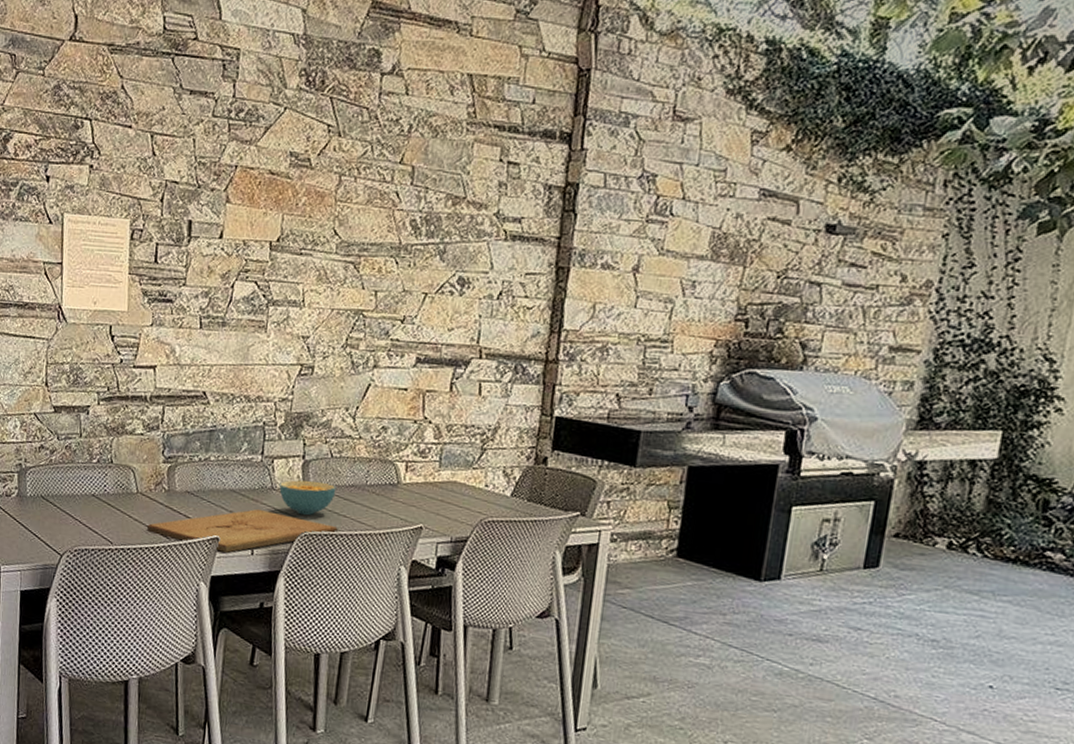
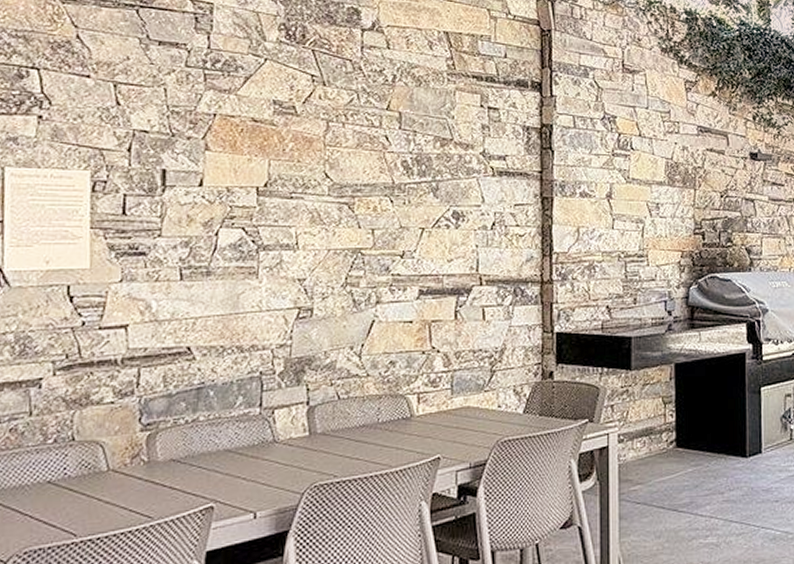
cutting board: present [147,508,339,553] -> none [122,466,352,522]
cereal bowl: present [279,480,336,516] -> none [282,426,346,465]

